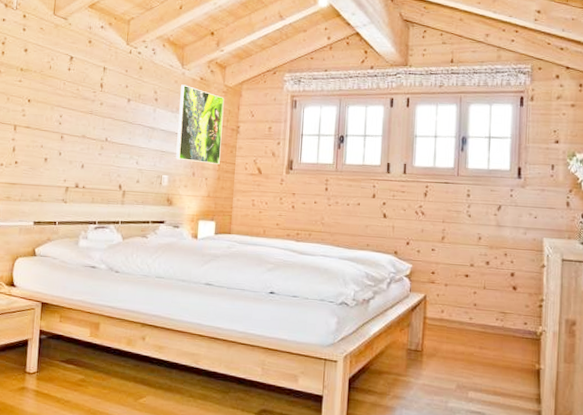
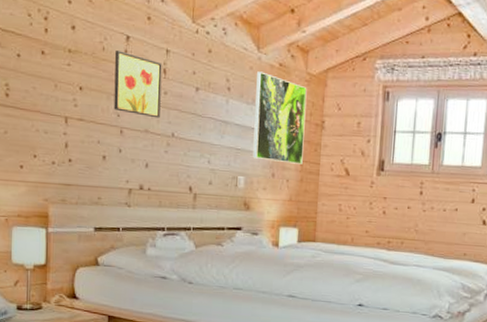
wall art: none [56,69,100,126] -> present [113,51,162,118]

